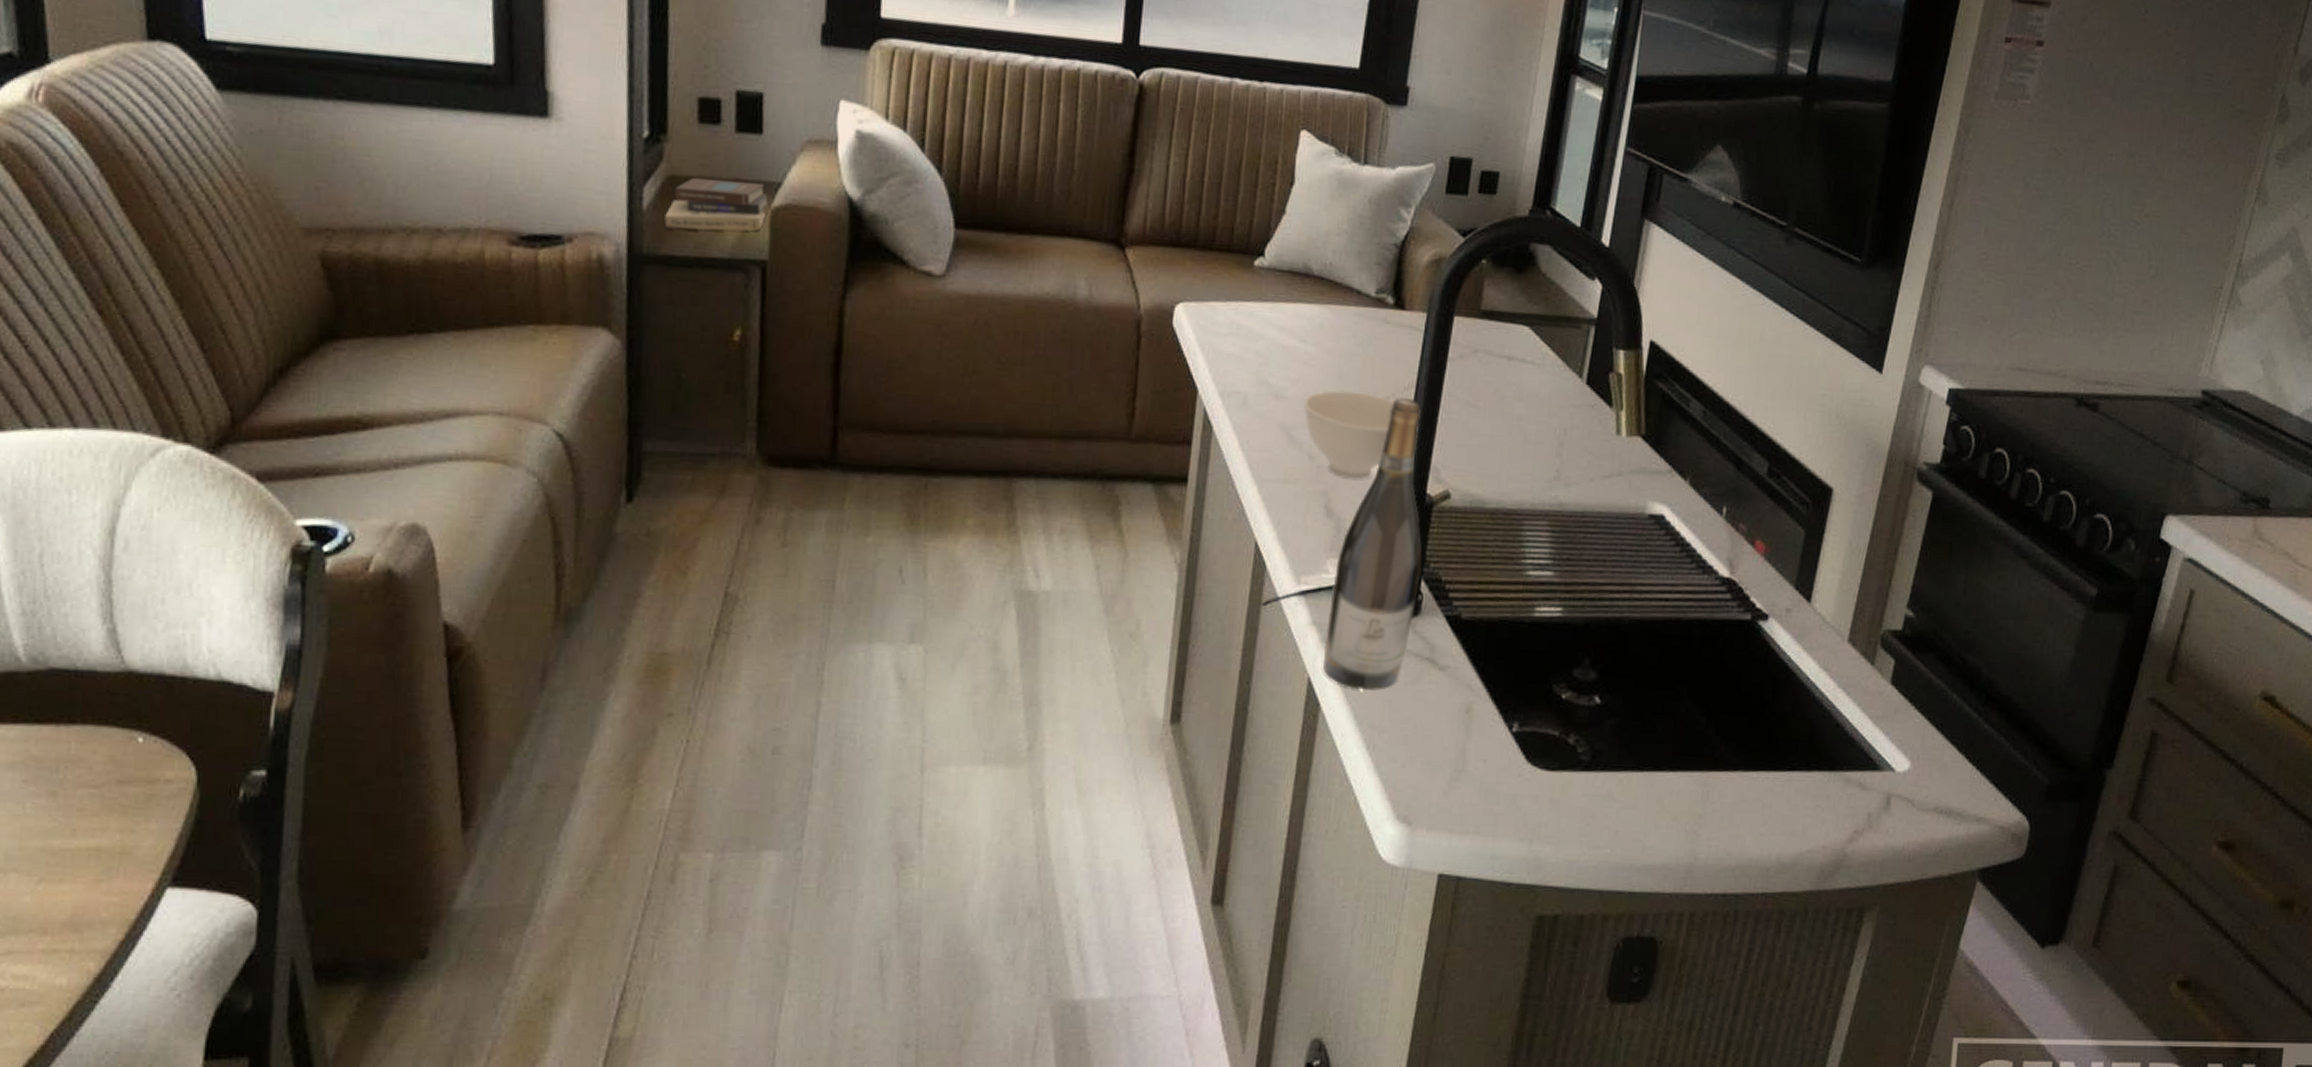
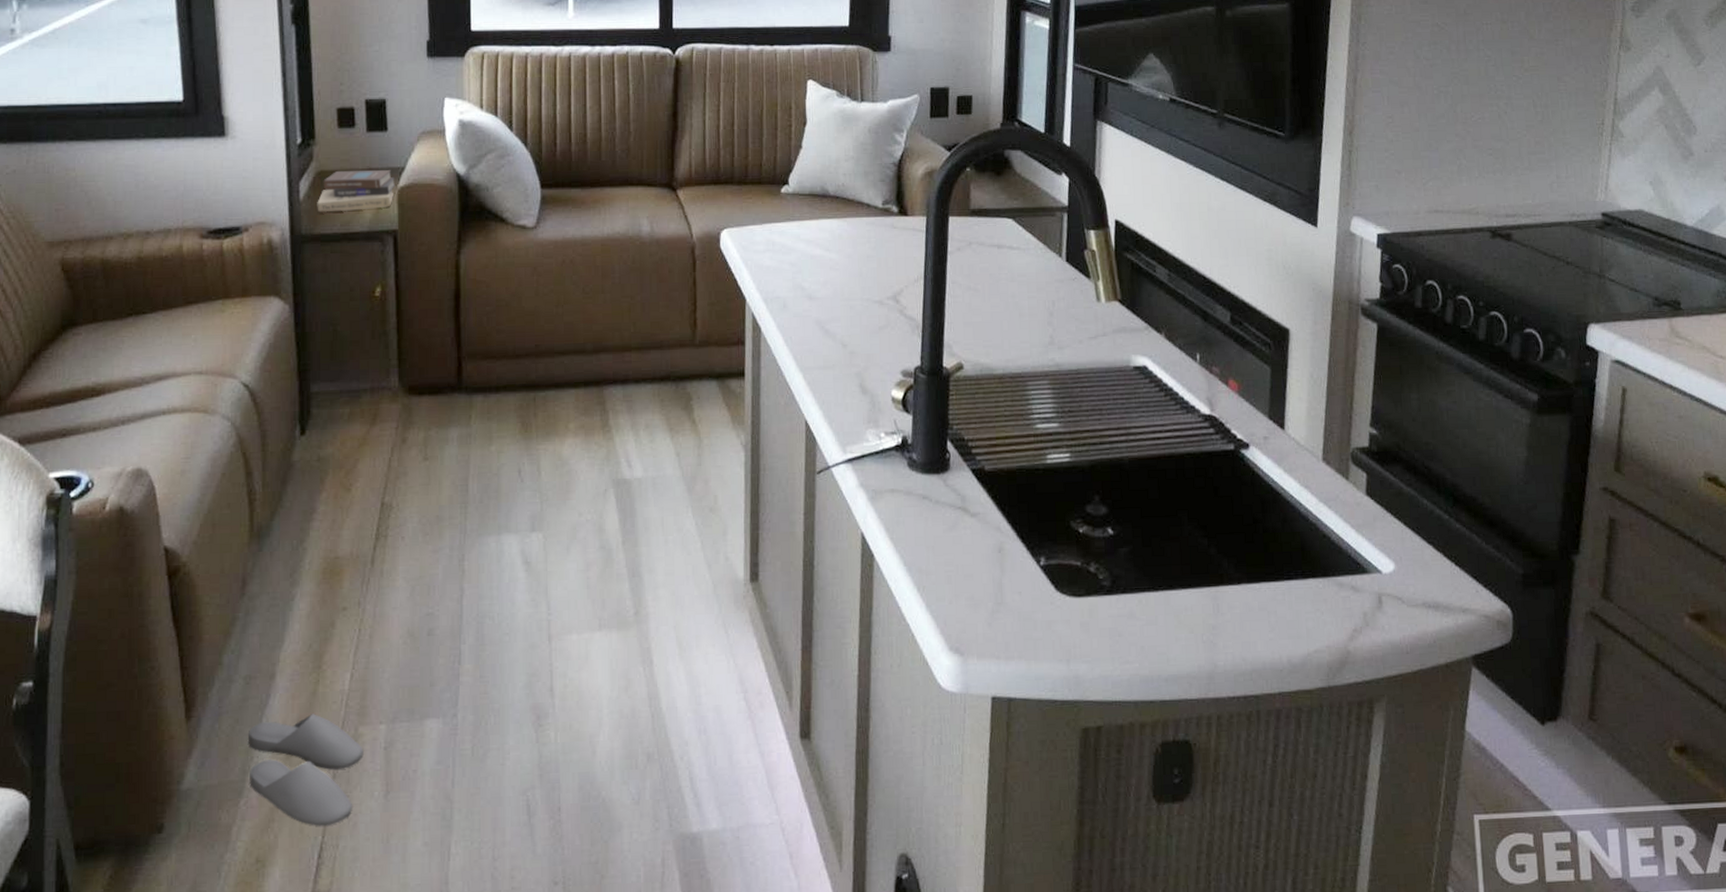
slippers: none [539,834,684,964] -> present [249,714,363,826]
bowl: present [1303,389,1395,479] -> none [833,286,908,360]
wine bottle: present [1322,397,1422,692] -> none [871,287,946,541]

